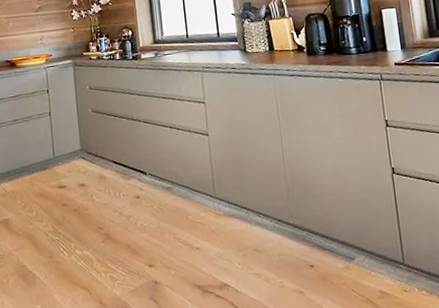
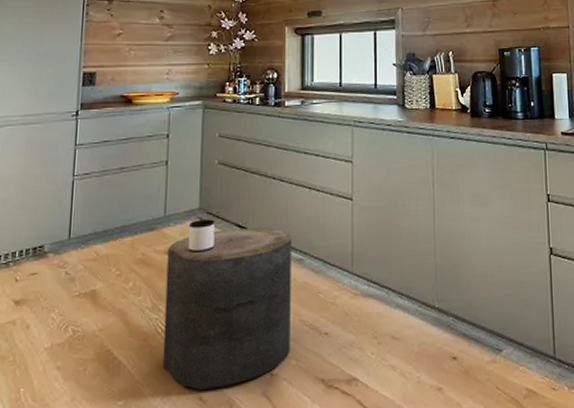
stool: none [59,163,169,295] -> present [162,227,292,390]
mug: none [74,158,97,187] -> present [189,219,215,254]

